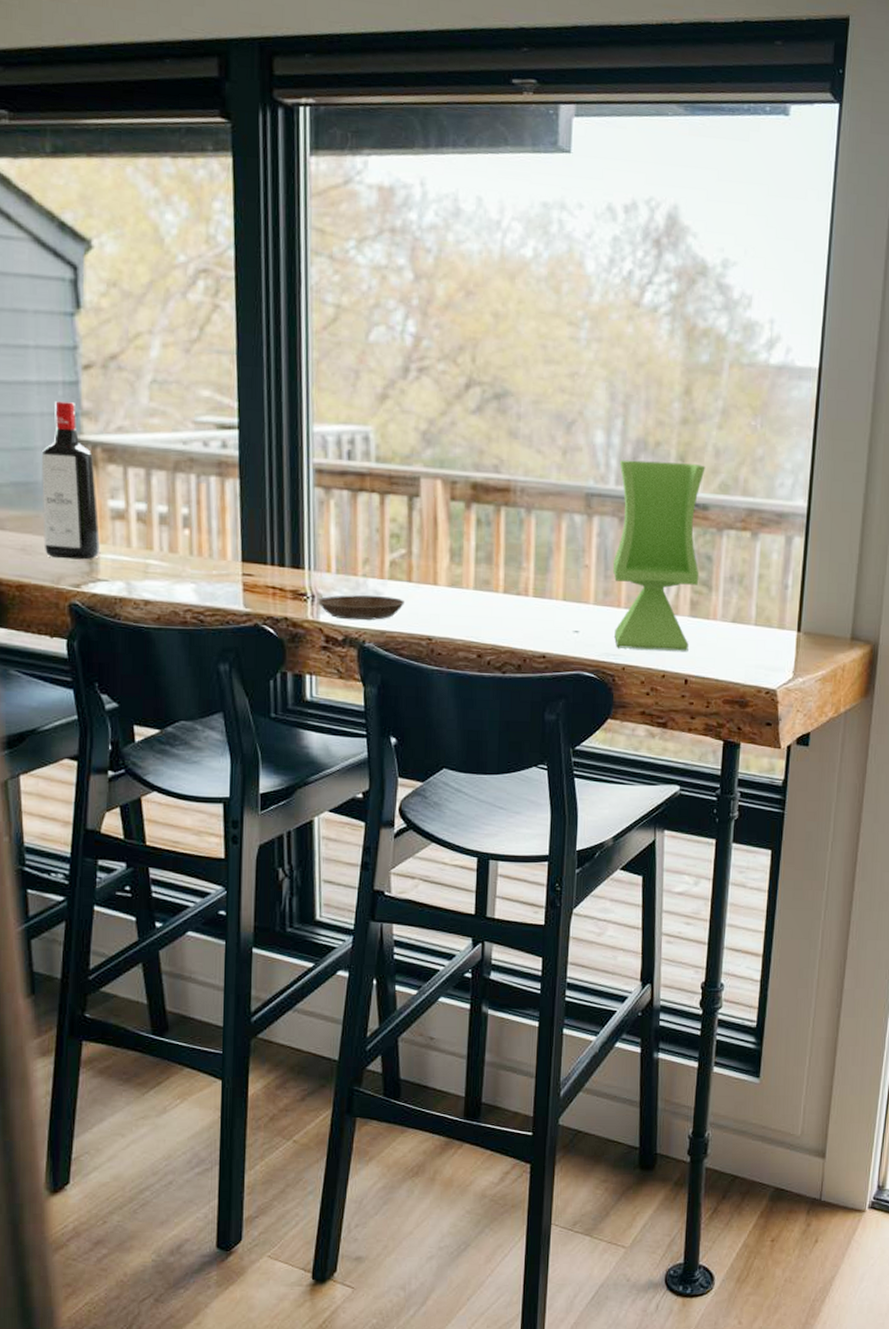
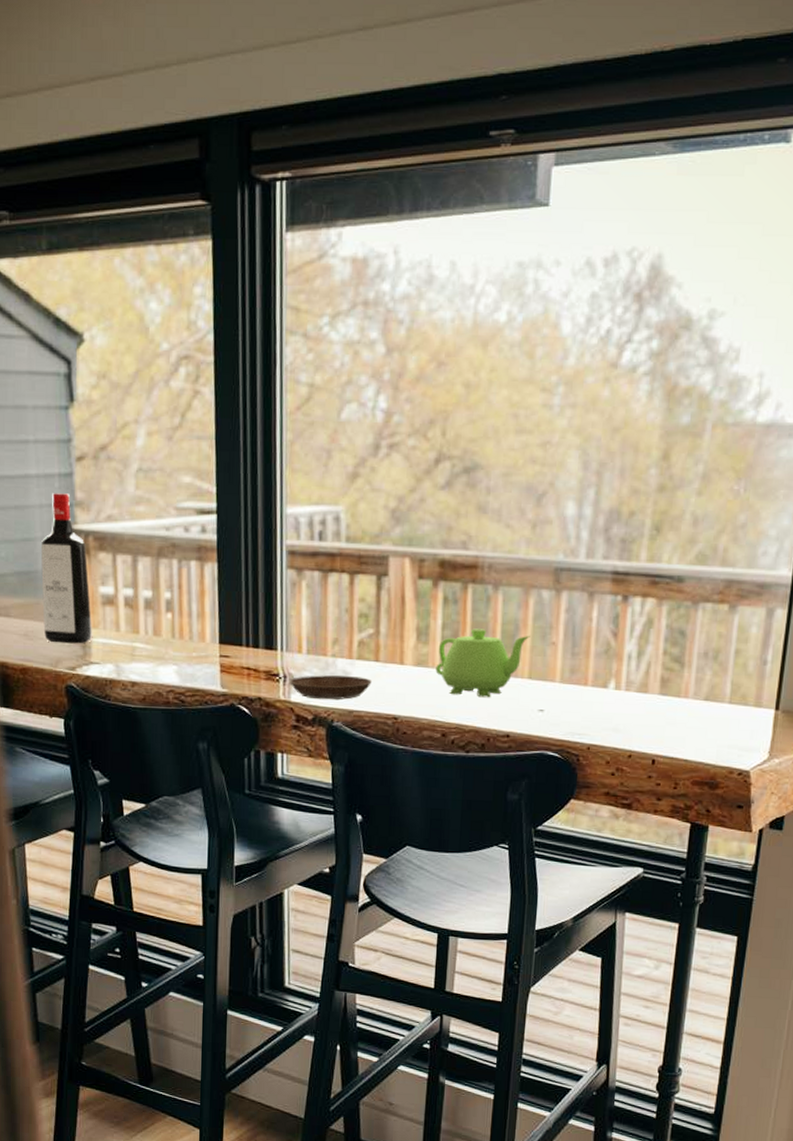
teapot: none [470,550,564,619] -> present [435,628,530,698]
vase: present [612,459,706,651] -> none [580,531,682,731]

